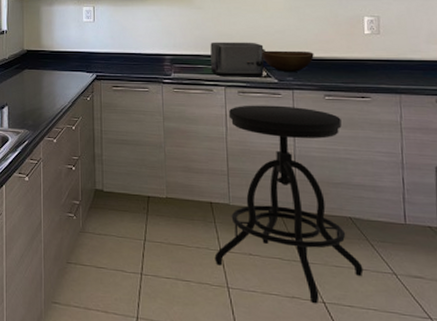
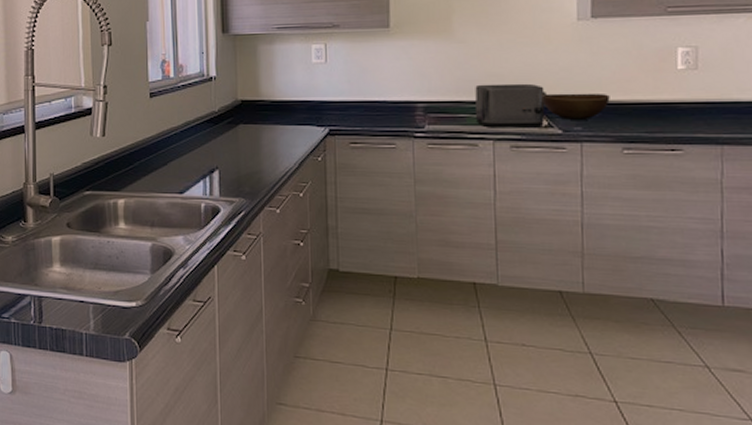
stool: present [214,105,364,304] -> none [478,162,667,404]

